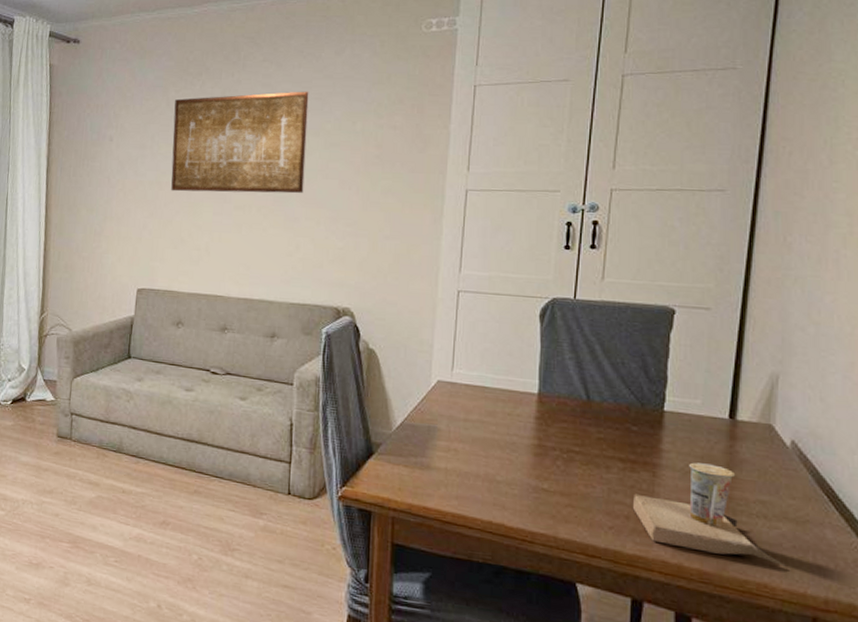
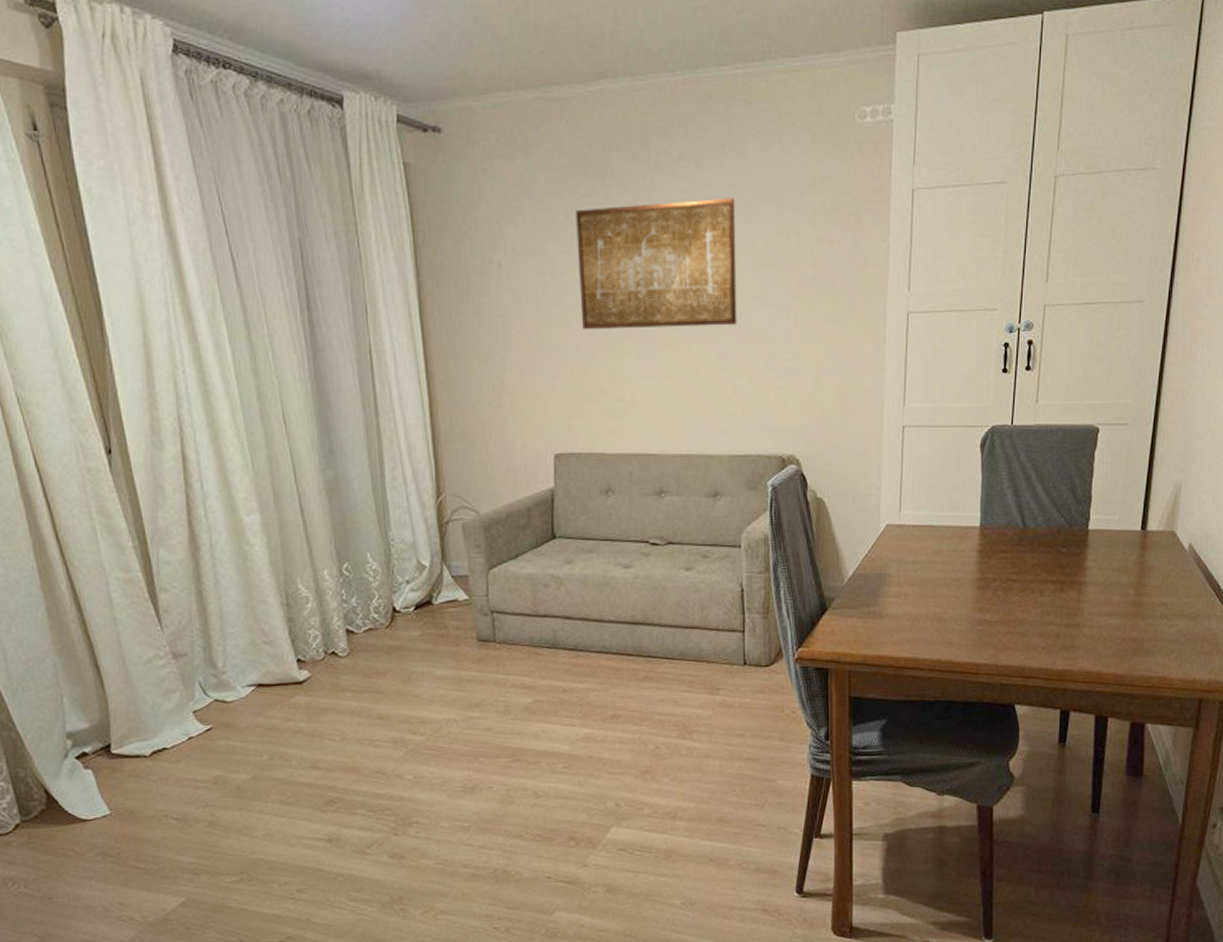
cup: present [633,462,788,568] -> none [1062,575,1182,660]

